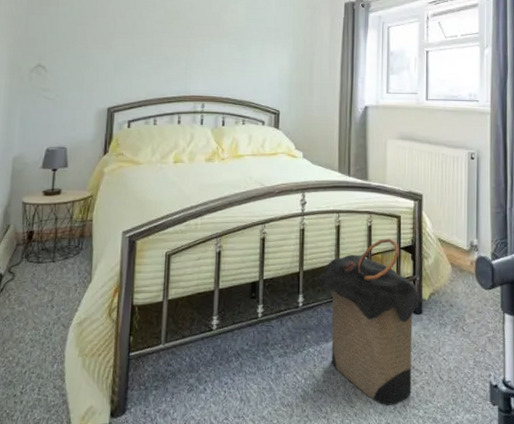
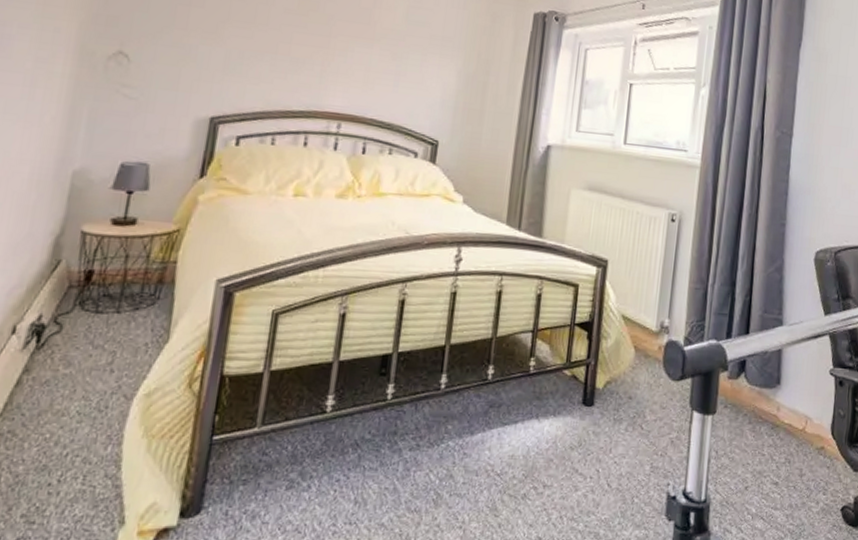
laundry hamper: present [318,238,425,406] -> none [467,311,599,516]

